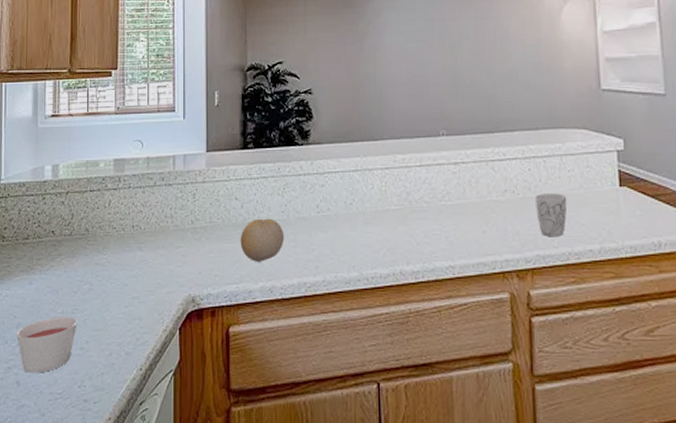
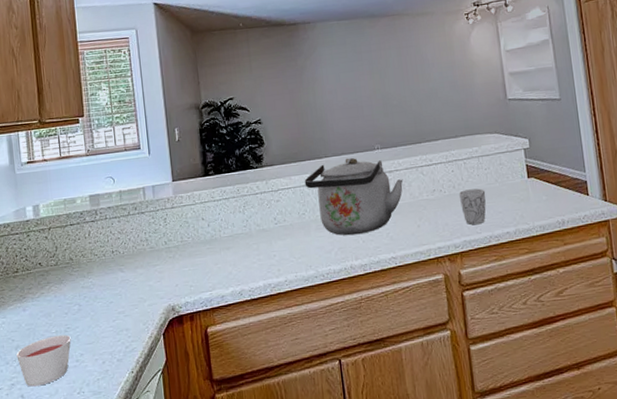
fruit: present [240,218,285,262] -> none [209,233,249,271]
kettle: none [355,142,470,235] -> present [304,157,403,236]

